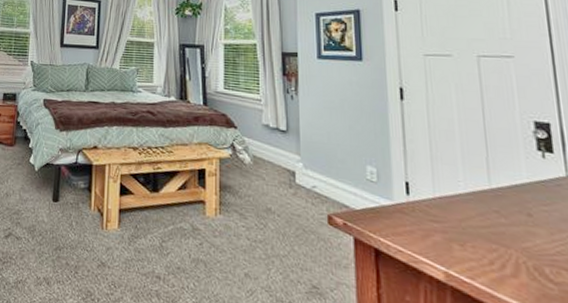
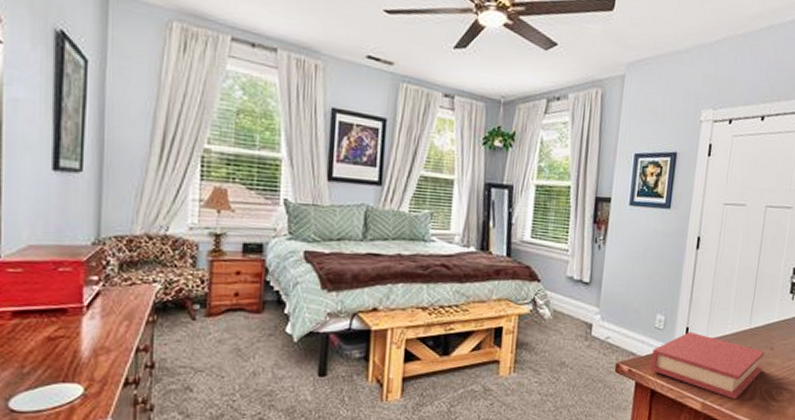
book: none [369,186,522,274] -> present [651,331,764,400]

